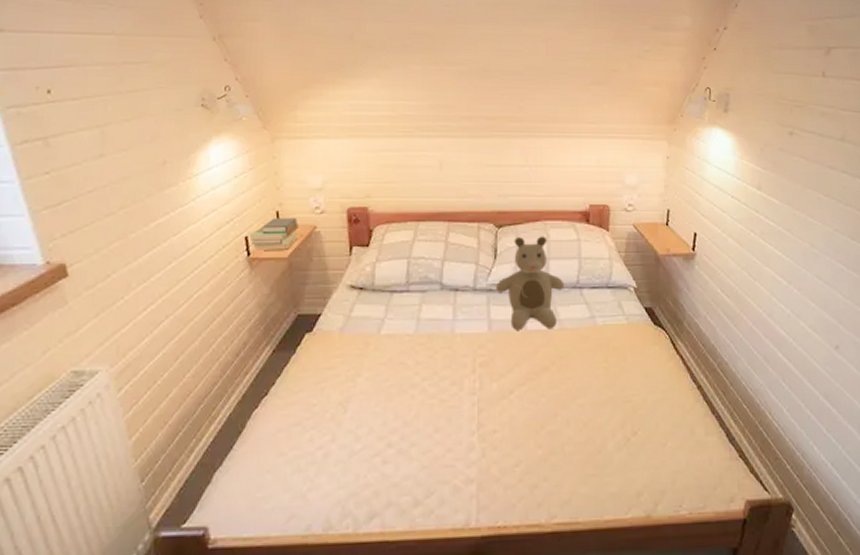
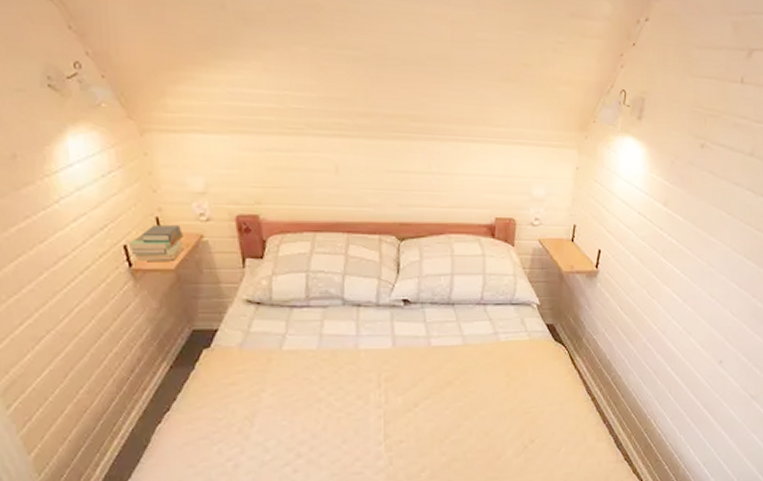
teddy bear: present [495,236,565,330] -> none [398,250,469,346]

